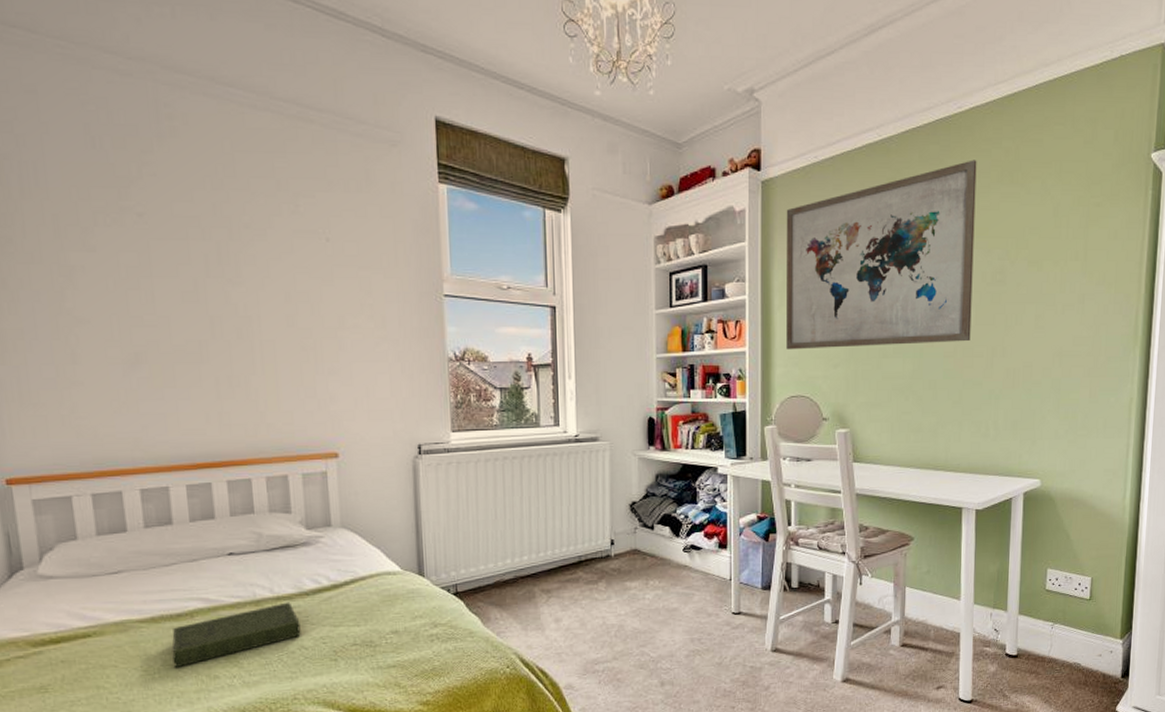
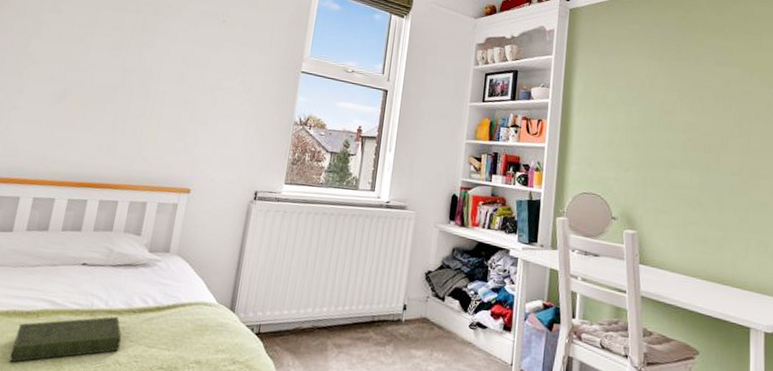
wall art: present [786,159,977,350] -> none [582,8,760,164]

